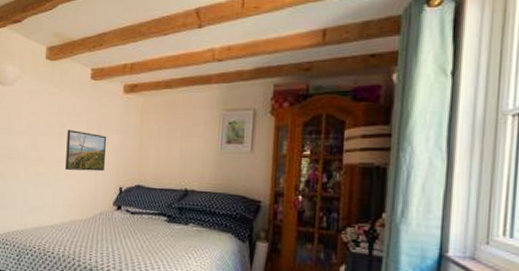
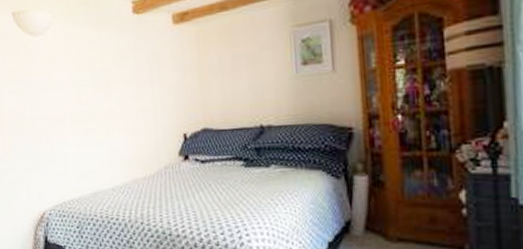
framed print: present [65,130,106,172] -> none [114,75,163,123]

